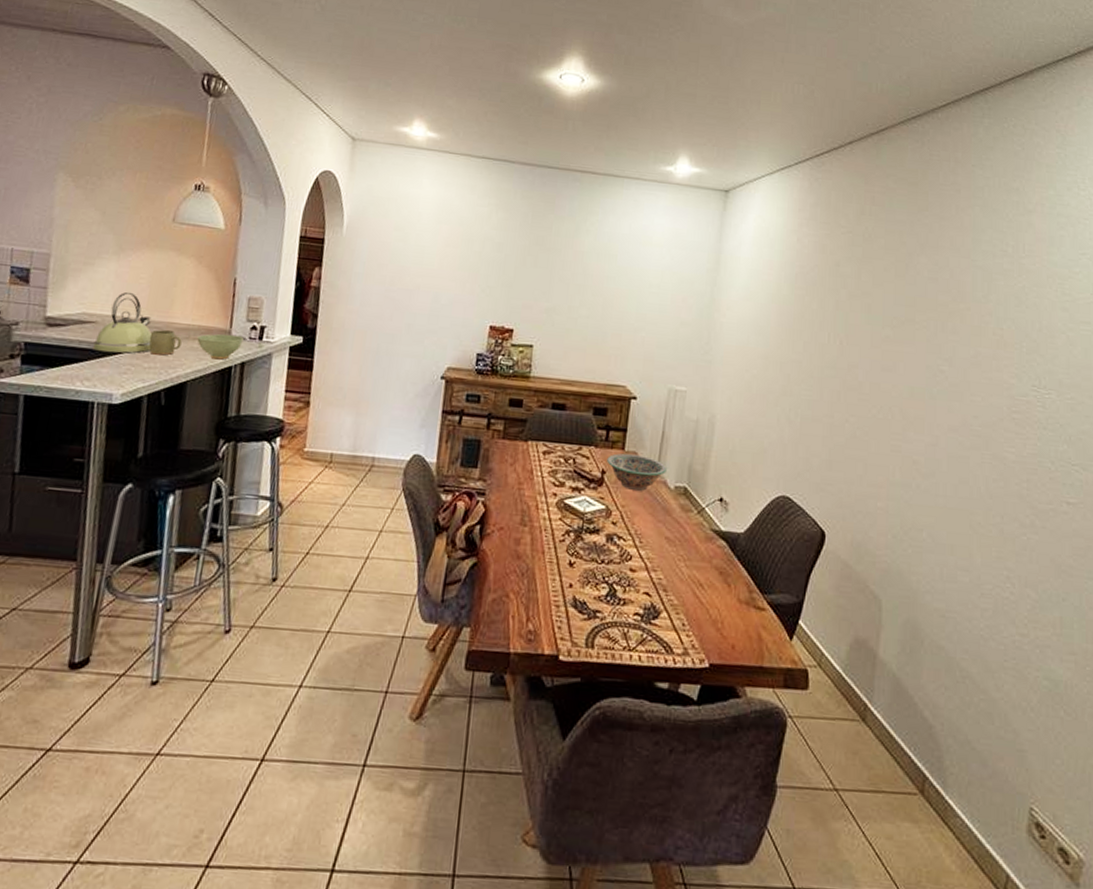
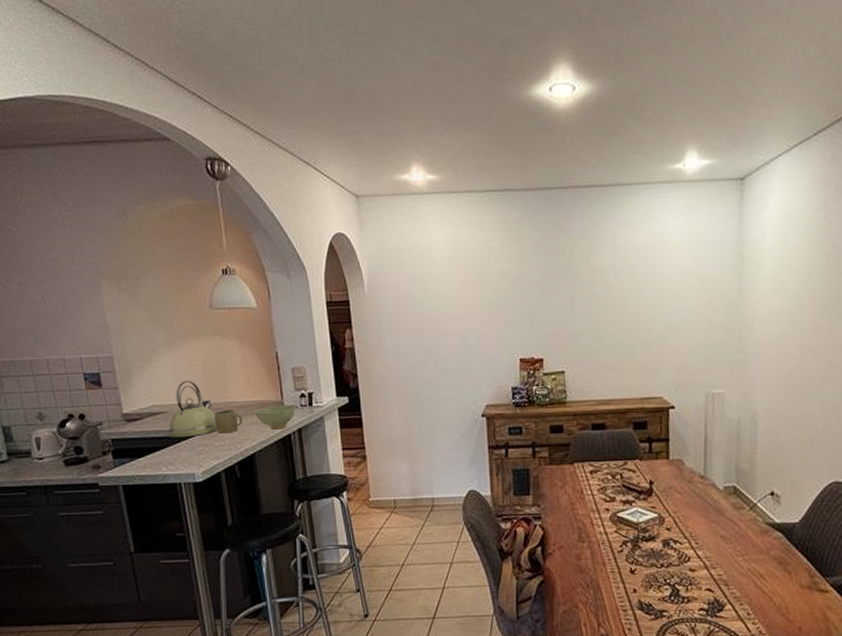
decorative bowl: present [607,453,667,491] -> none [653,462,714,496]

